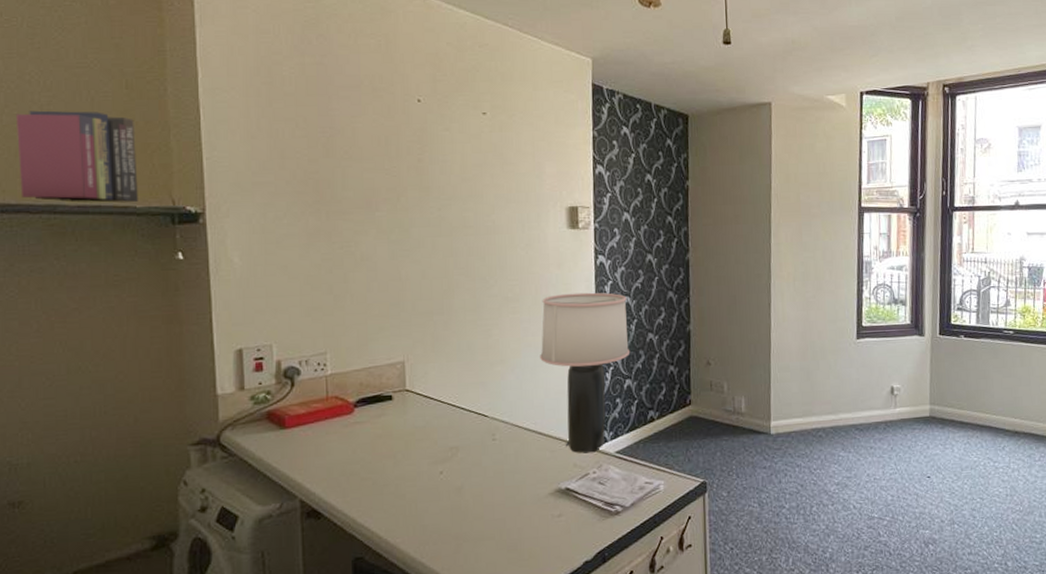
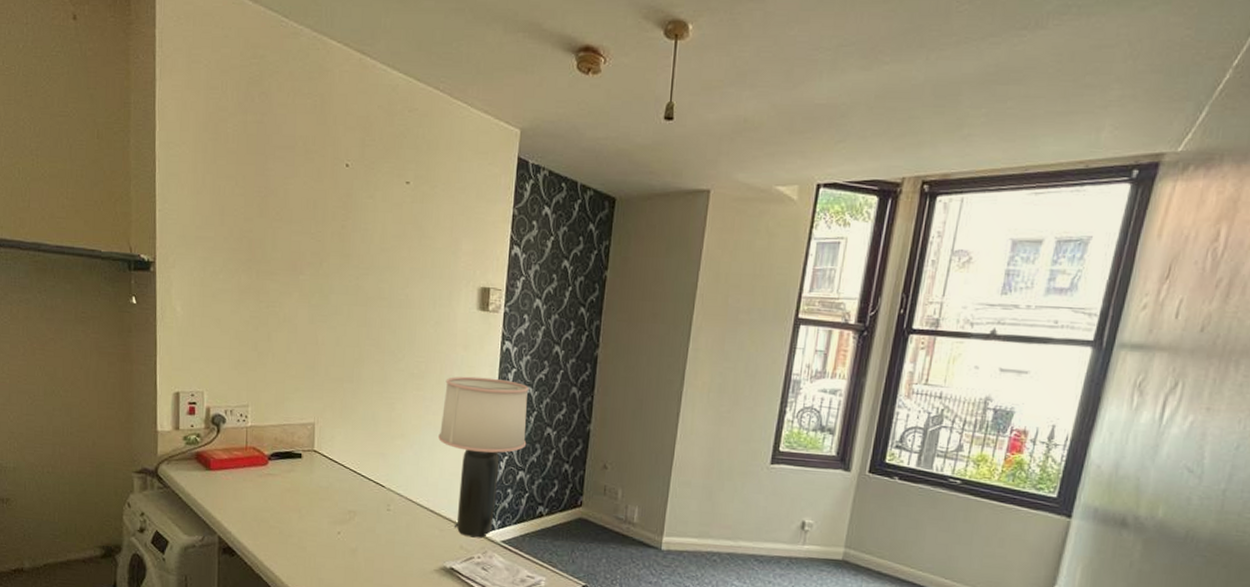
books: present [15,110,138,203] -> none [12,154,103,246]

